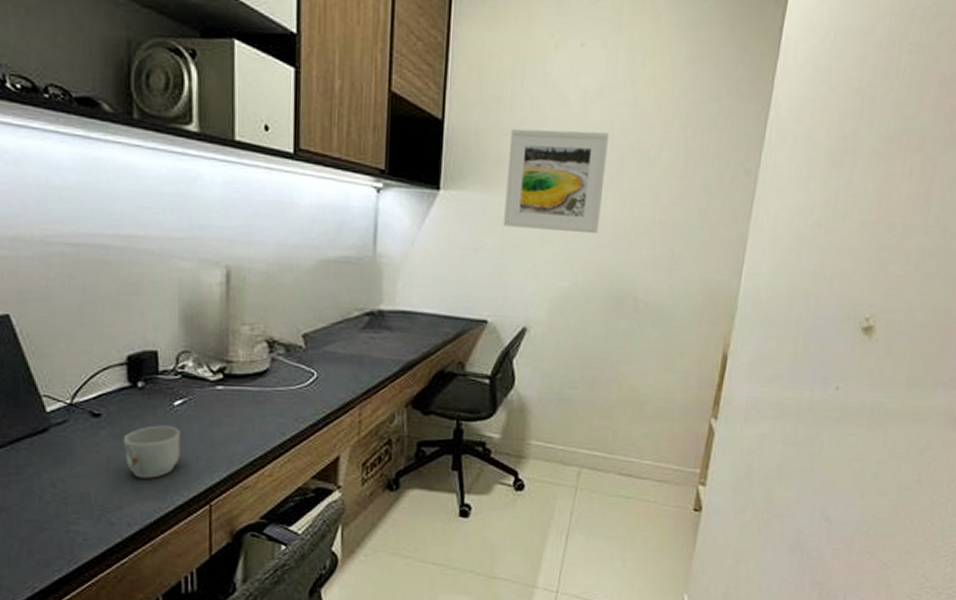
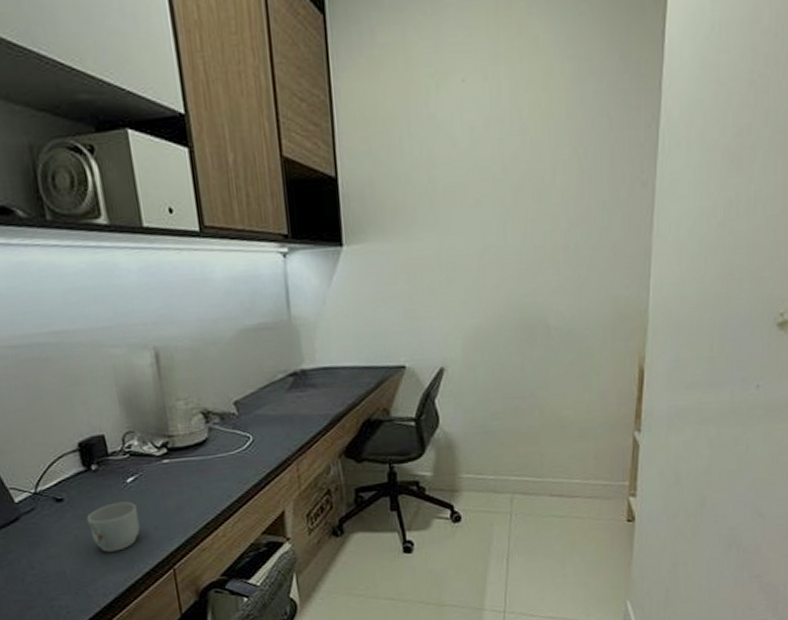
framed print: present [504,128,610,234] -> none [404,165,502,273]

